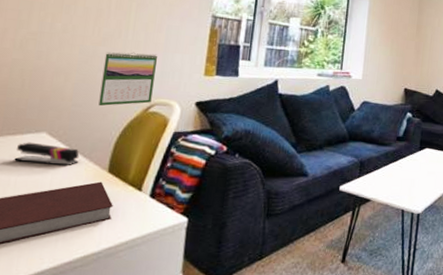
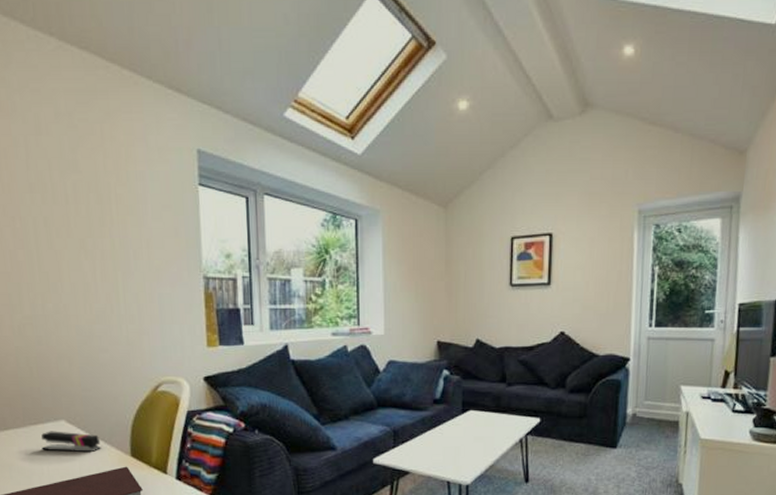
calendar: present [98,52,157,106] -> none [102,327,158,389]

